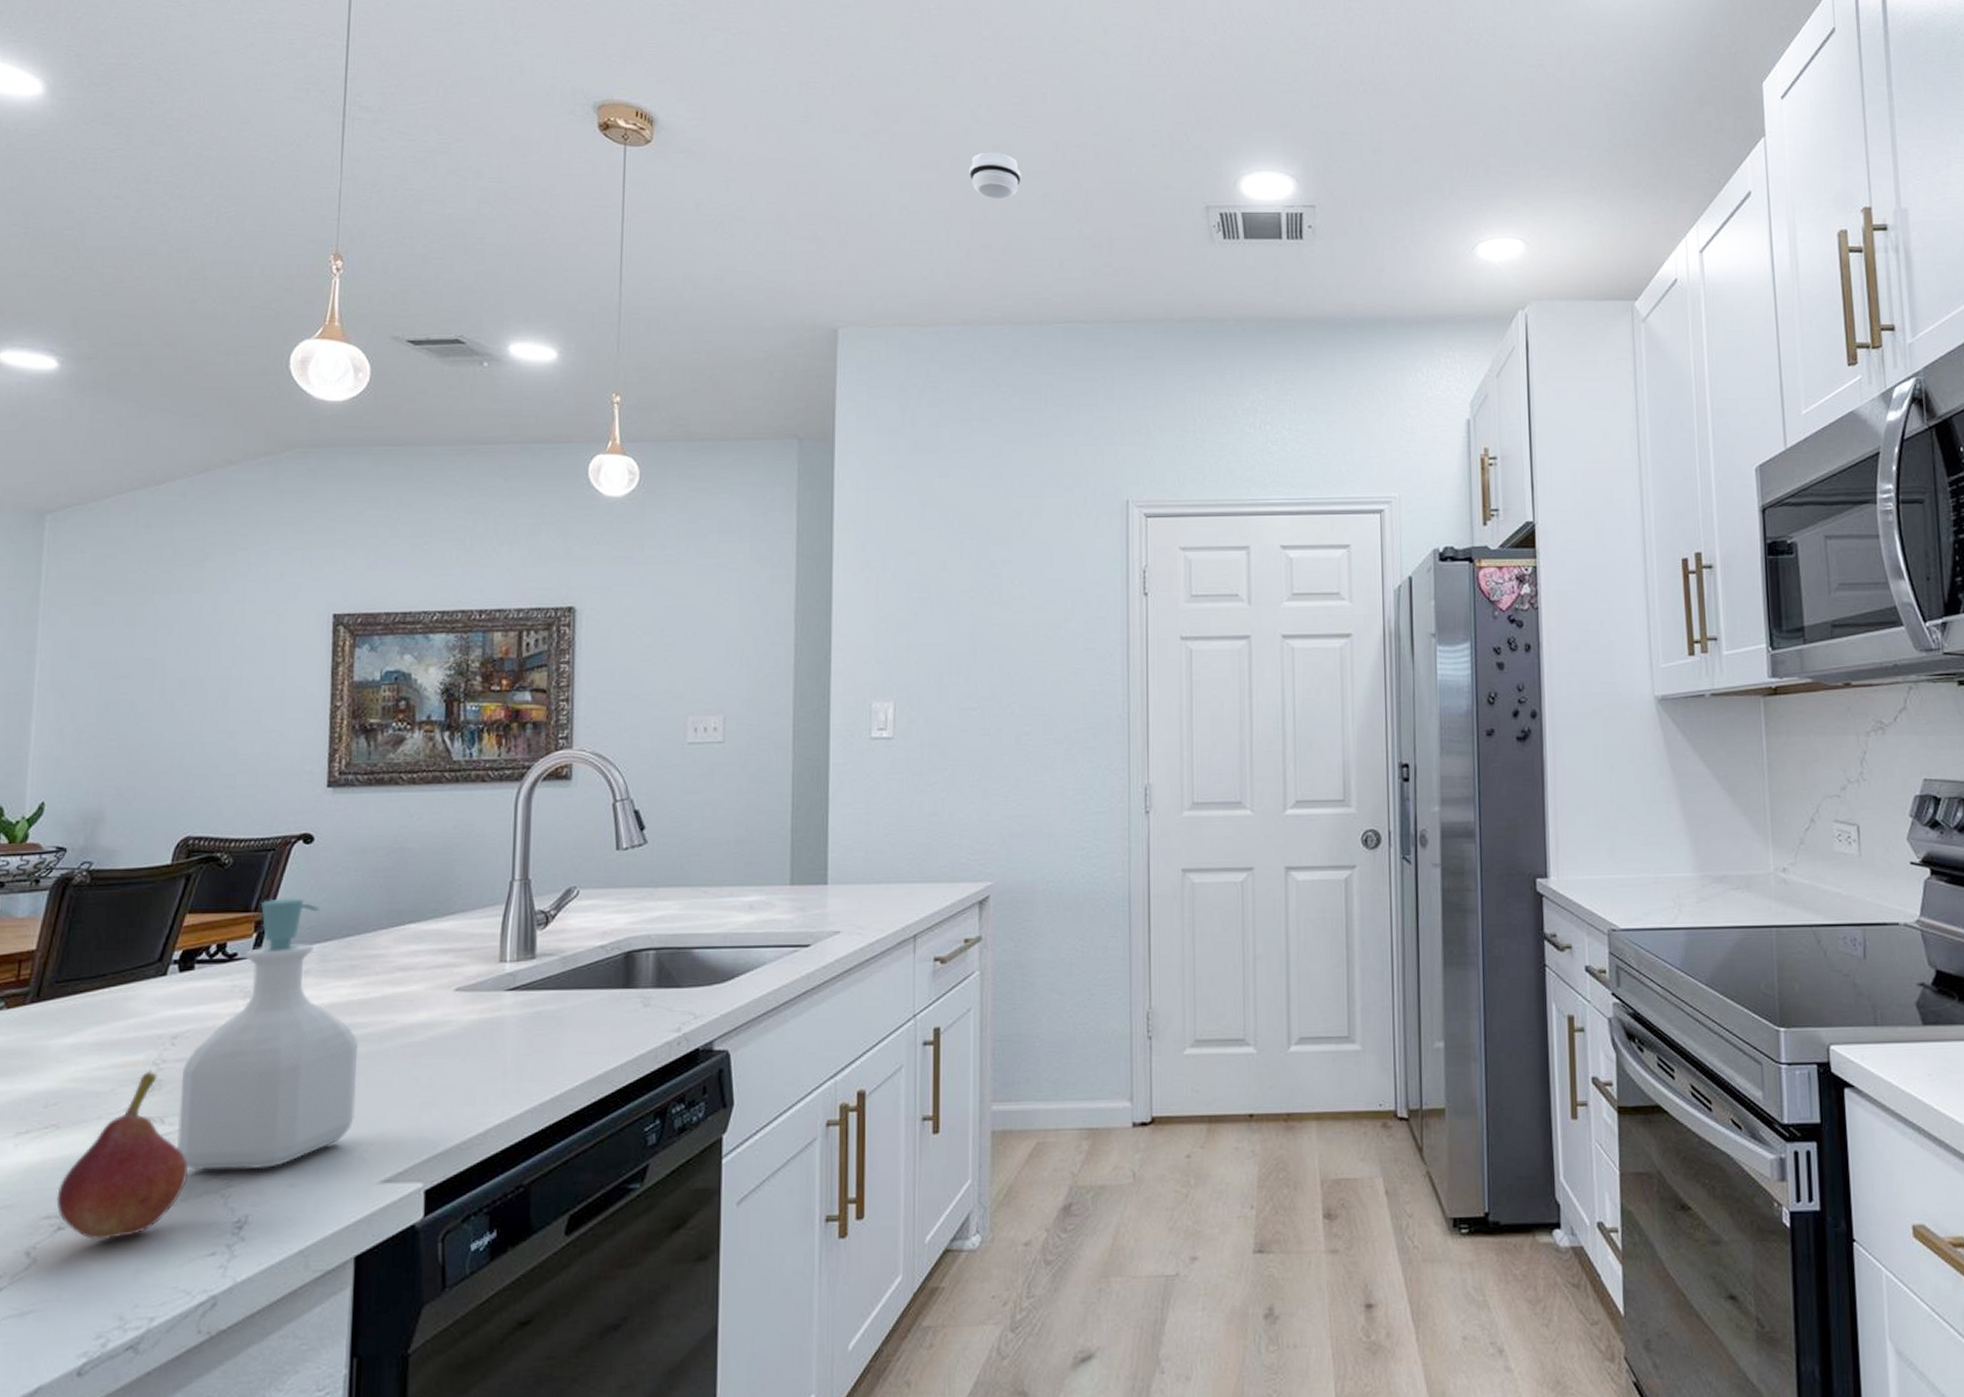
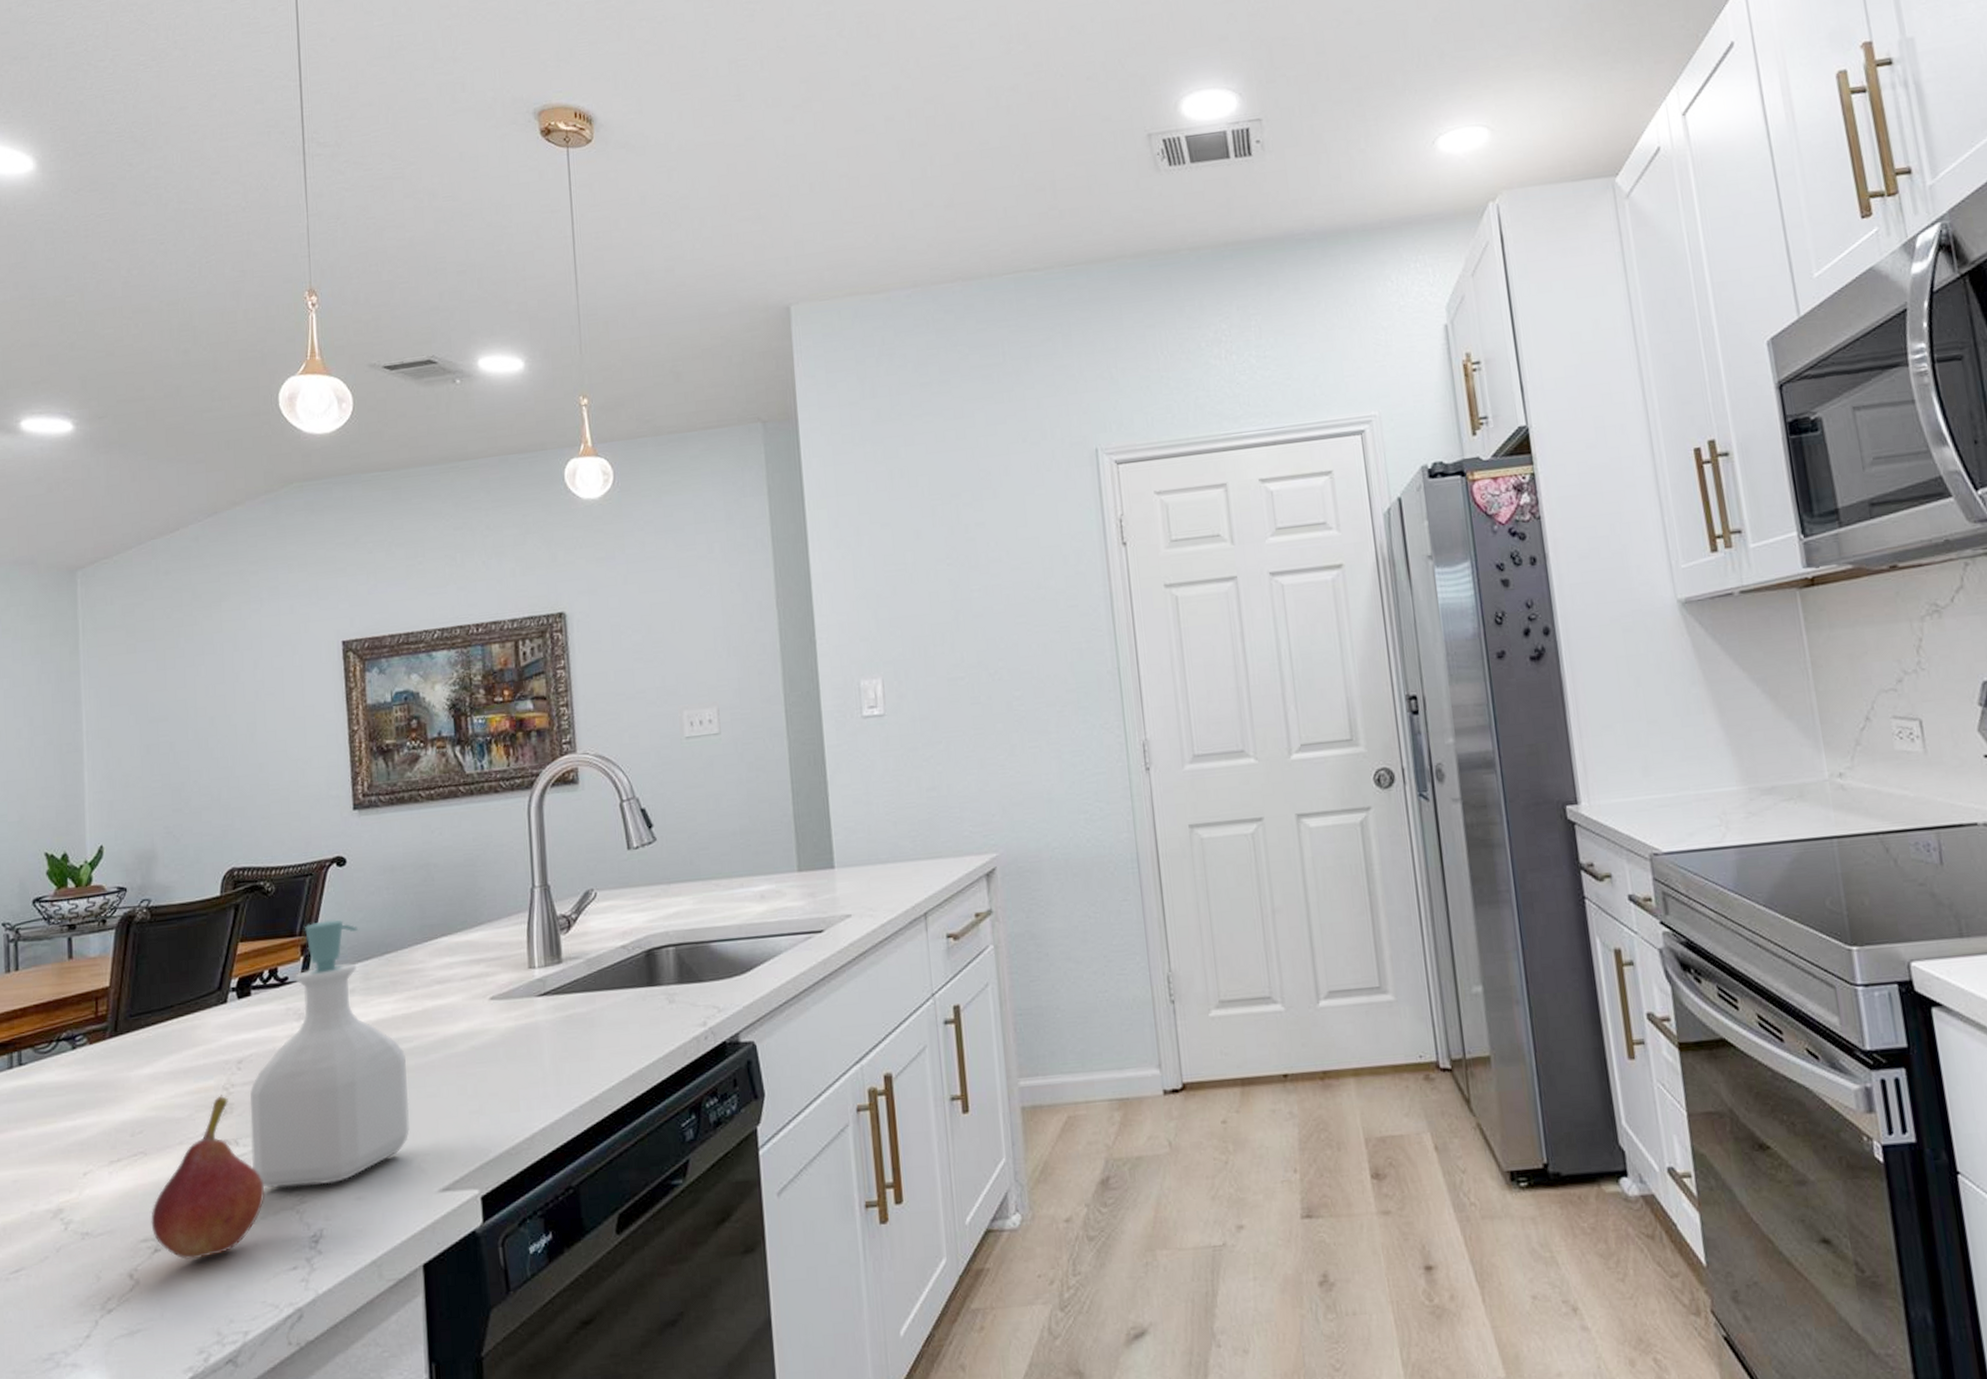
smoke detector: present [968,152,1021,200] -> none [903,106,957,156]

